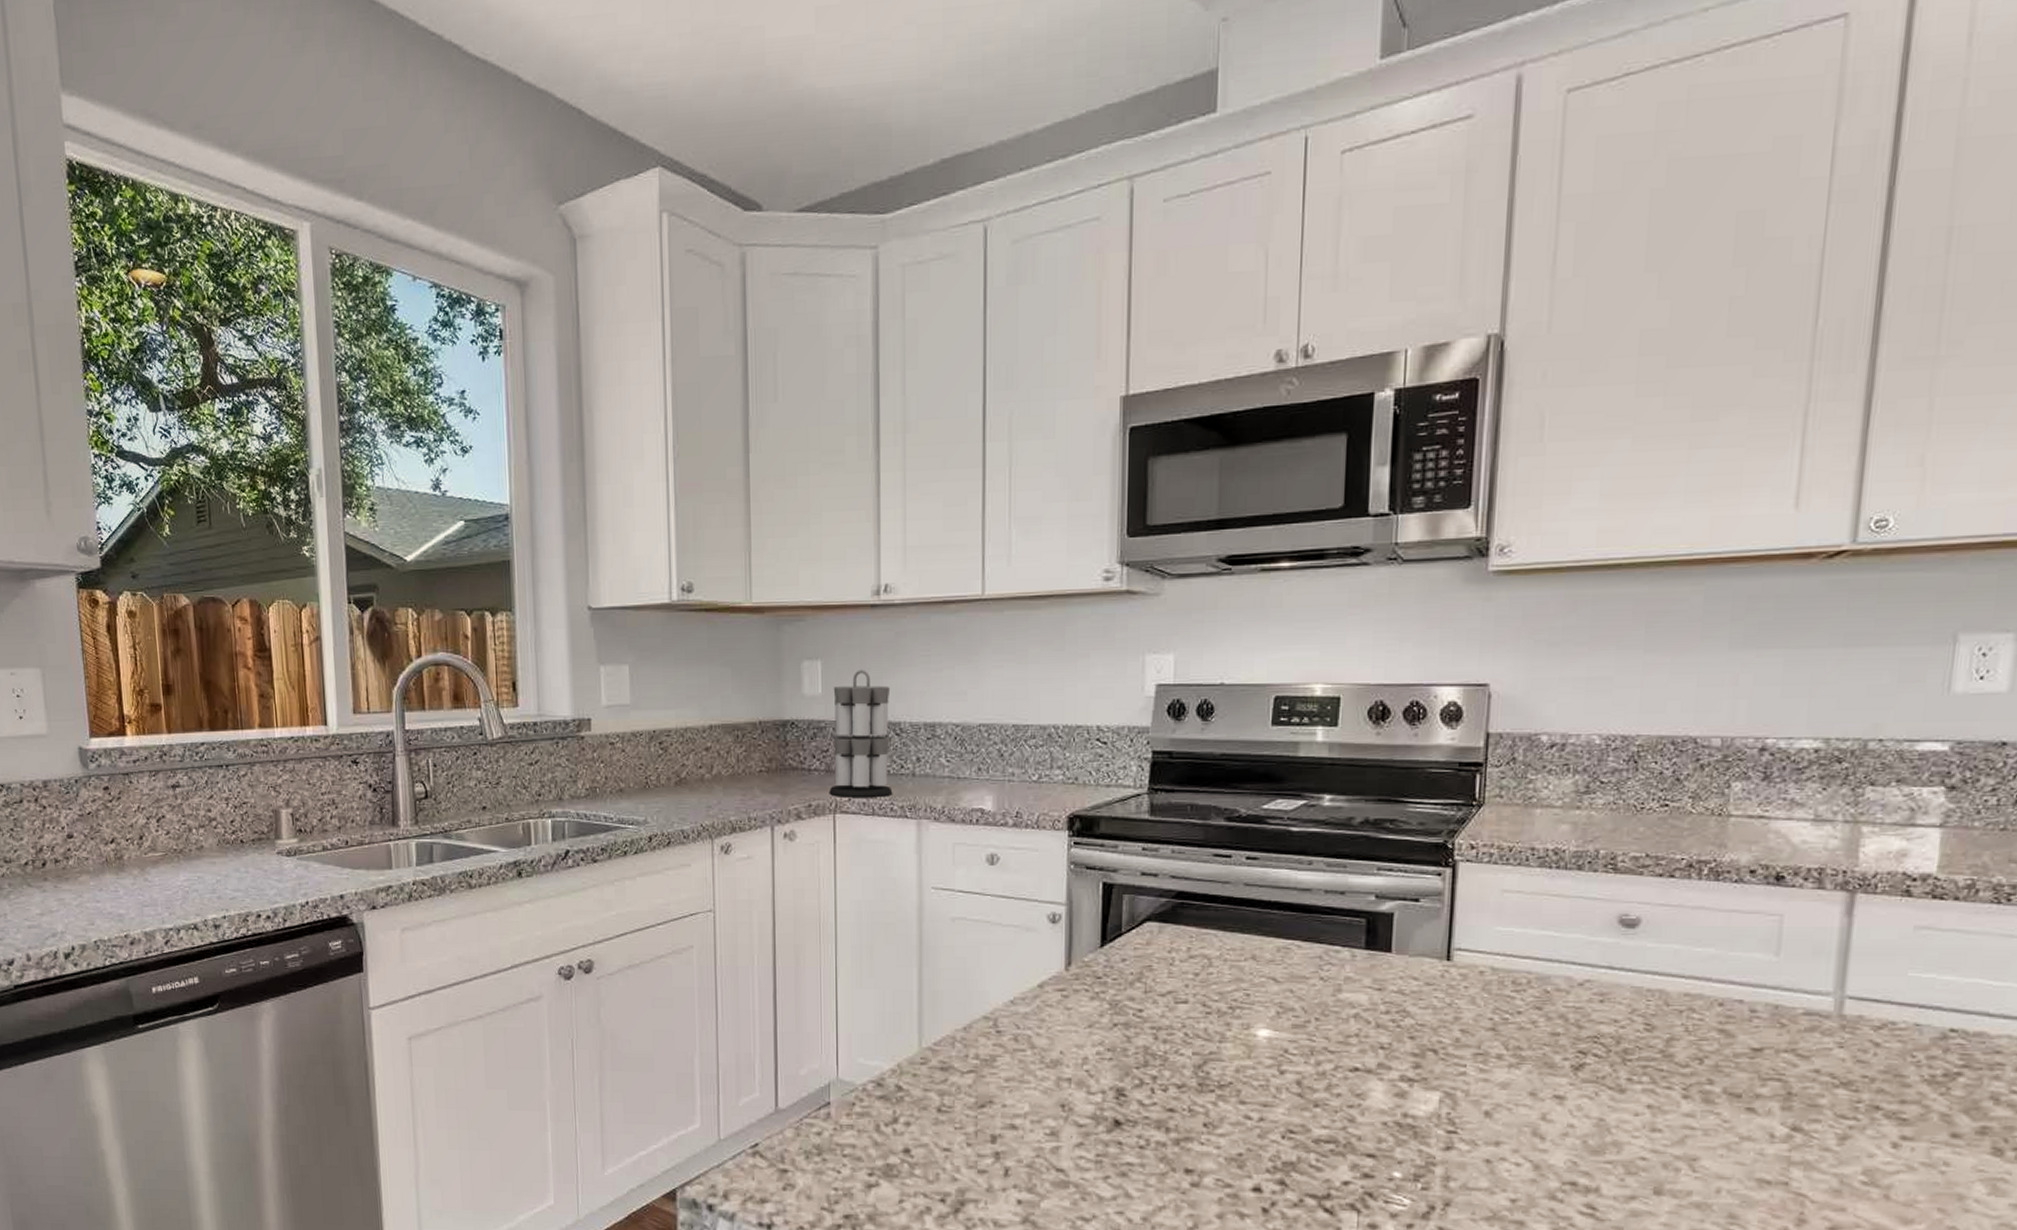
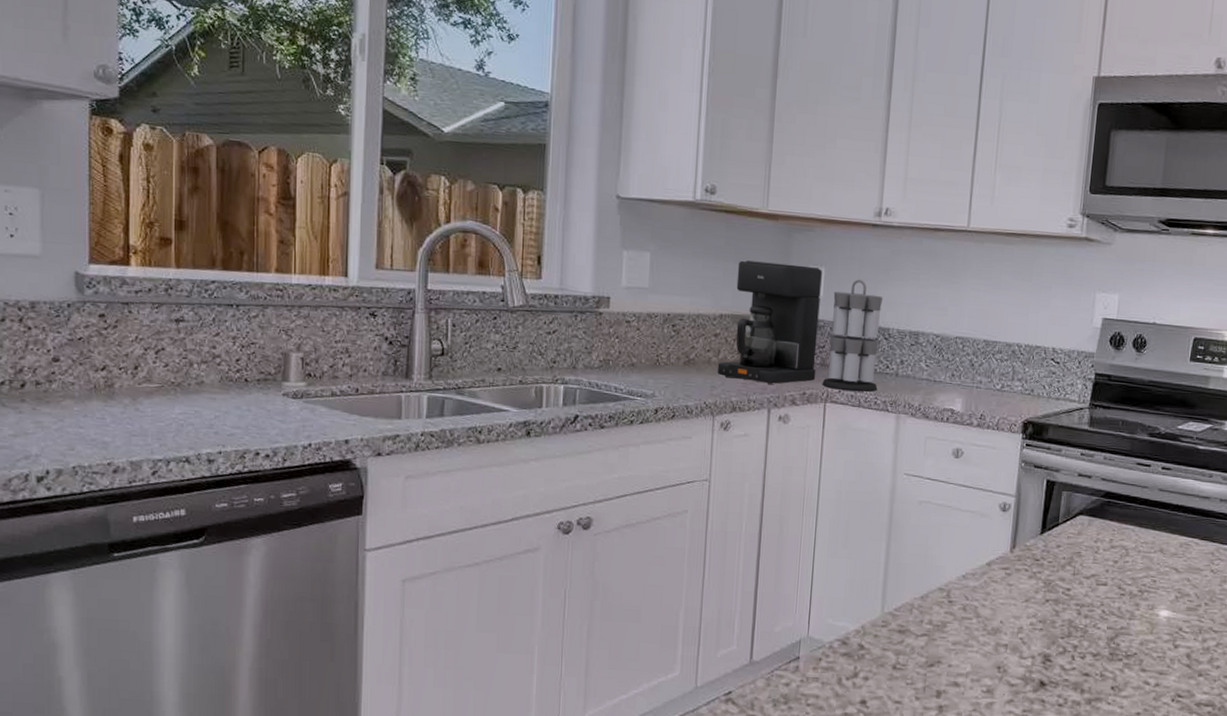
coffee maker: none [711,661,821,798] -> present [717,260,822,384]

